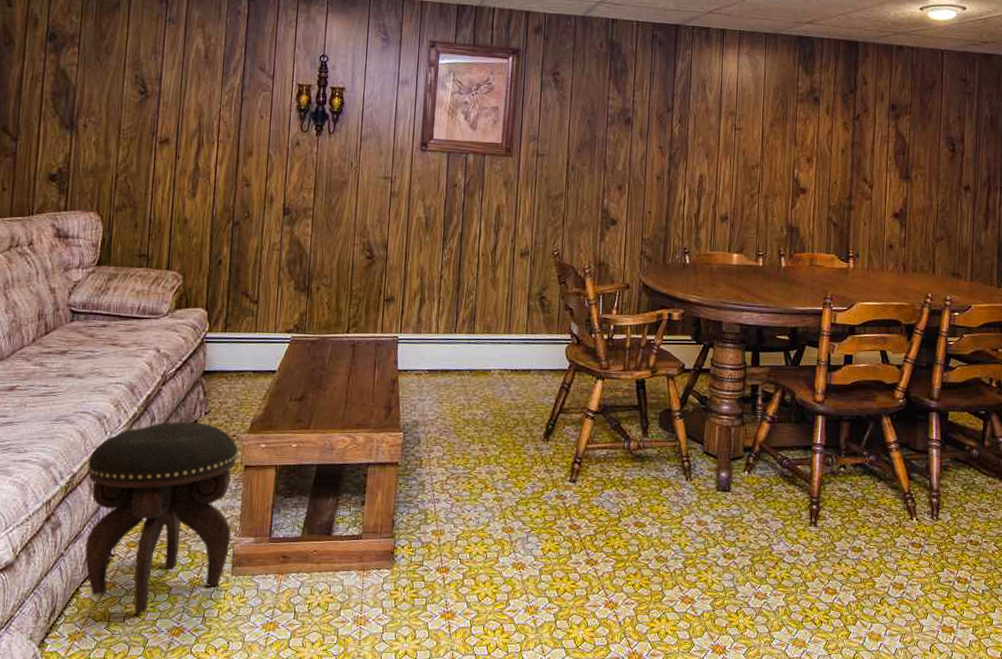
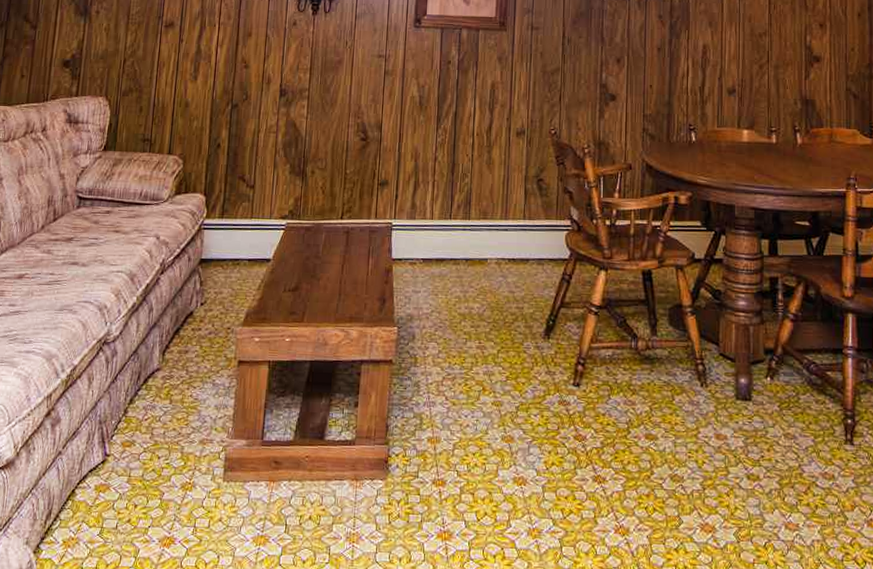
footstool: present [85,422,239,613] -> none [81,313,233,520]

